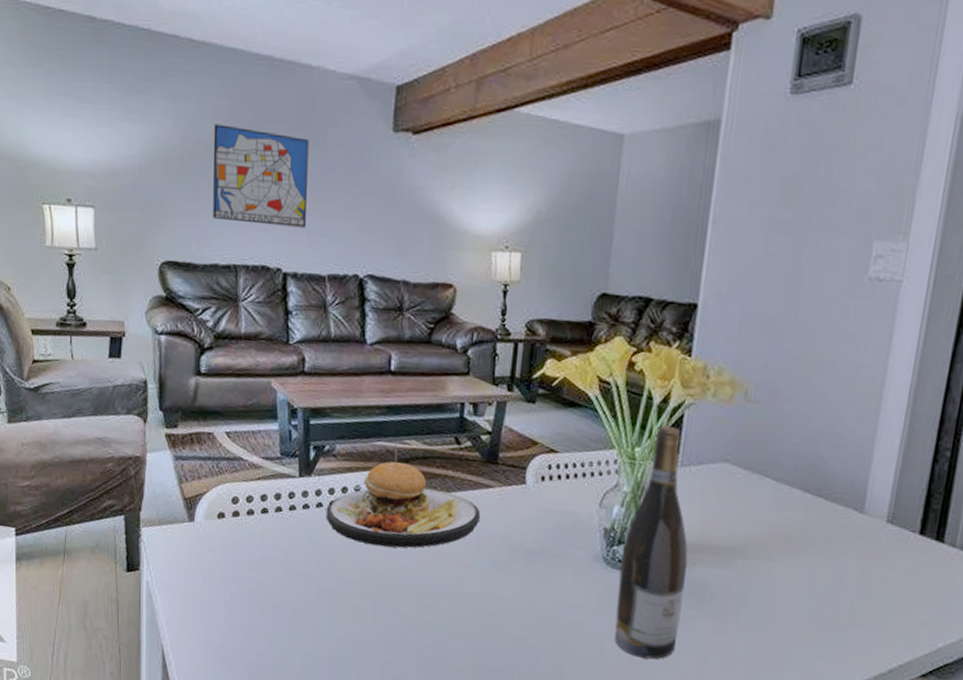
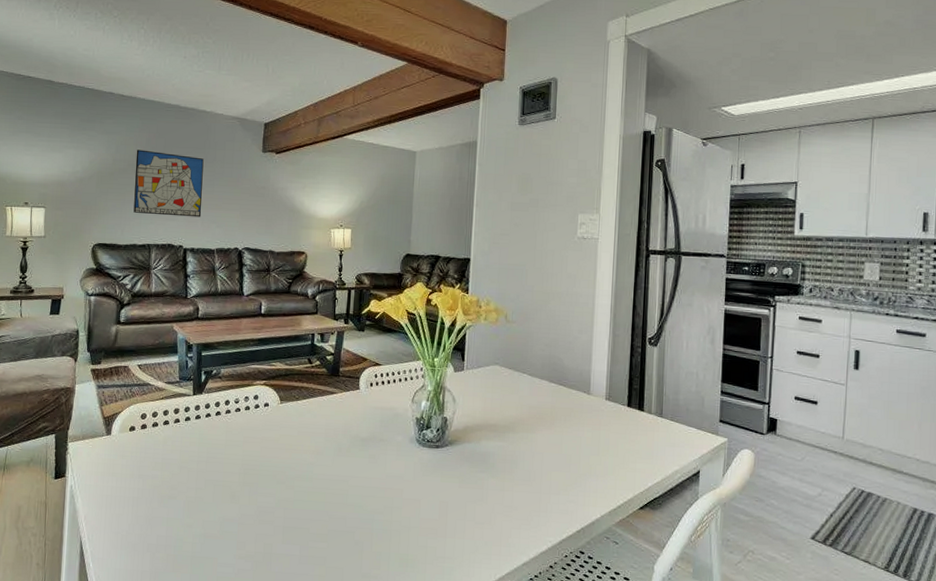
plate: present [325,440,481,548] -> none [213,364,328,444]
wine bottle: present [614,425,688,659] -> none [427,341,475,513]

